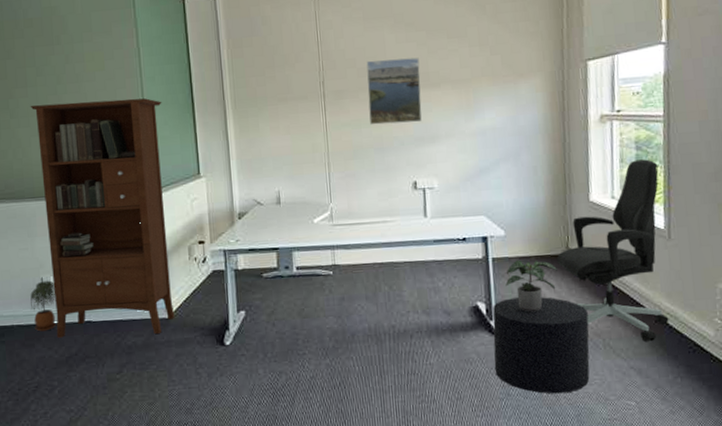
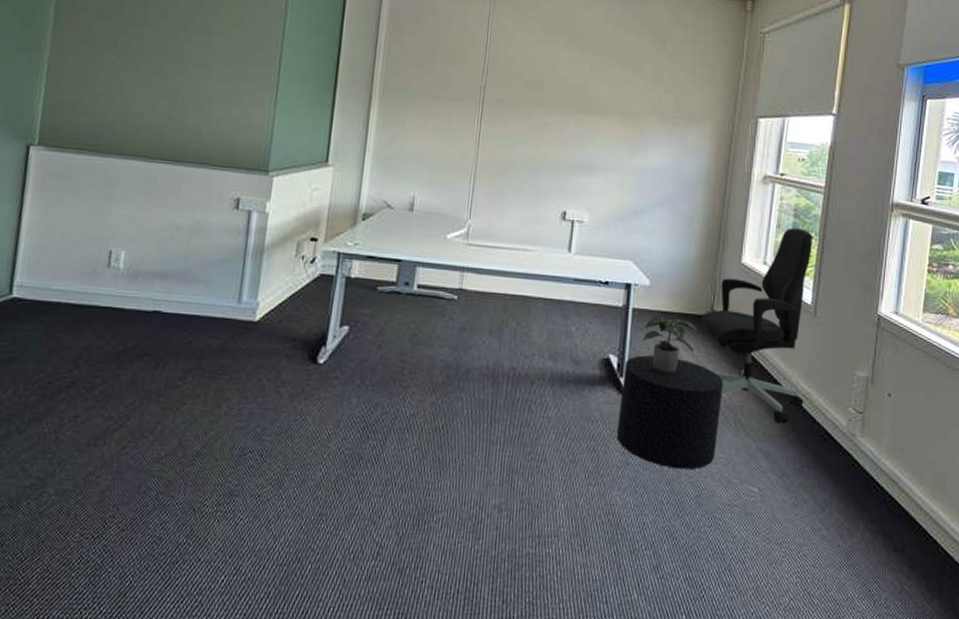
bookcase: present [30,98,175,338] -> none [113,50,301,338]
potted plant: present [30,280,56,332] -> none [87,254,125,316]
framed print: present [366,57,422,125] -> none [527,74,590,149]

